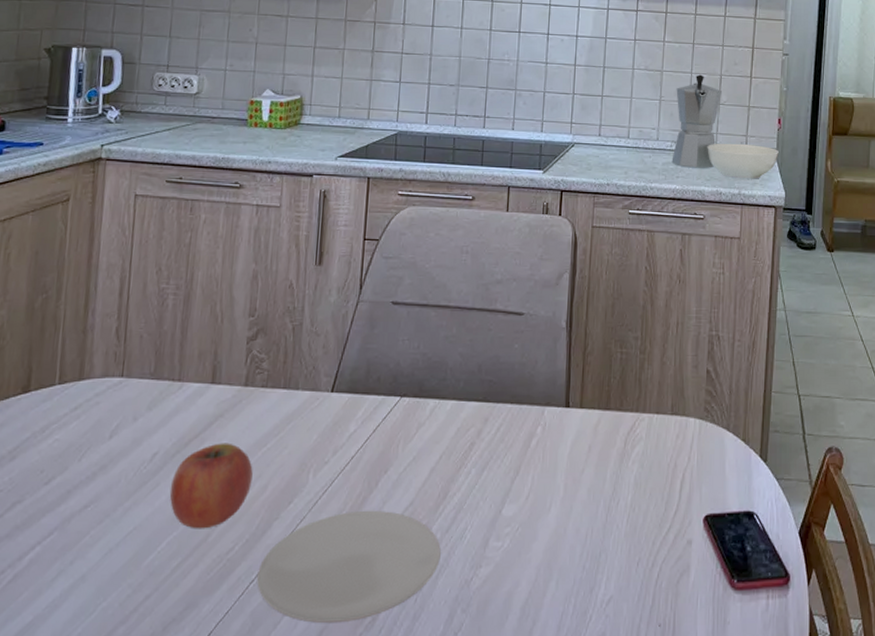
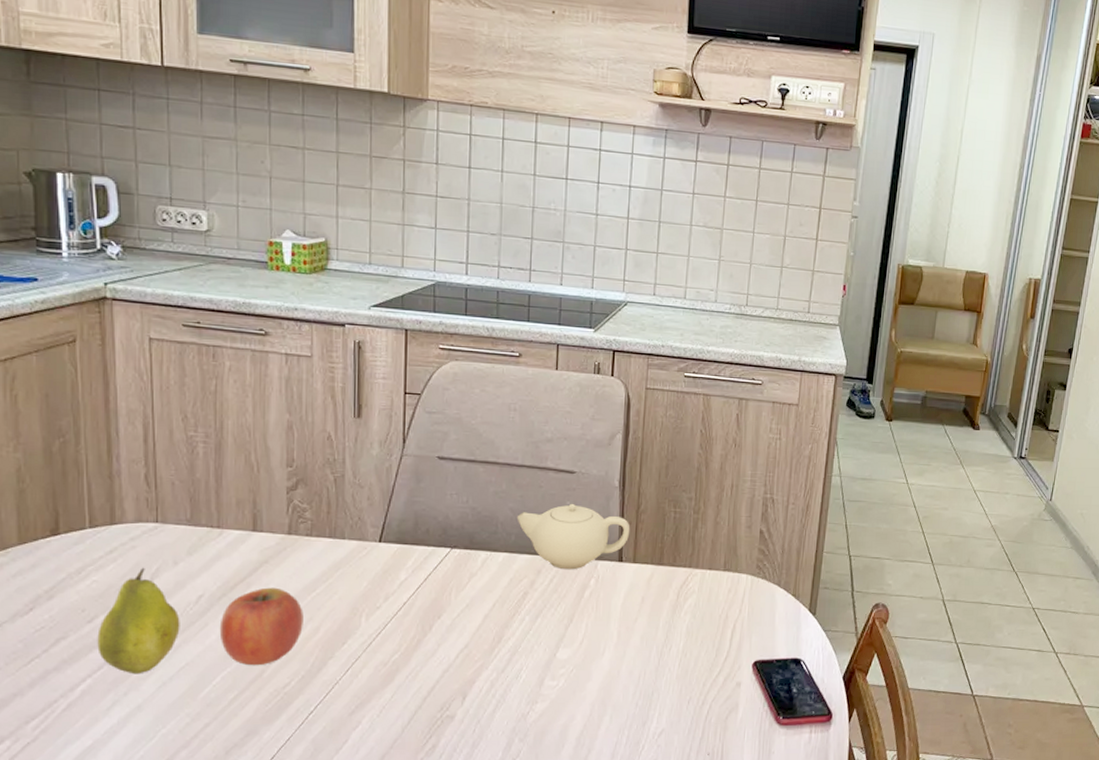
fruit: none [50,424,133,541] -> present [97,567,180,674]
plate: present [257,510,441,624] -> none [316,651,497,750]
teapot: none [465,346,577,417] -> present [517,503,630,570]
moka pot: present [671,74,722,168] -> none [730,234,785,334]
bowl: present [707,143,779,179] -> none [767,307,842,346]

